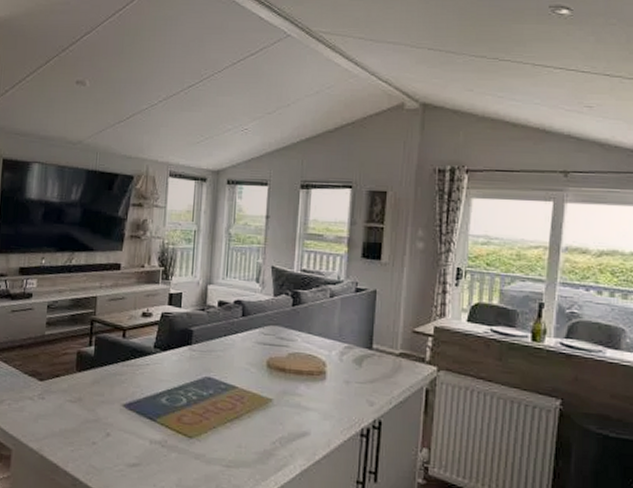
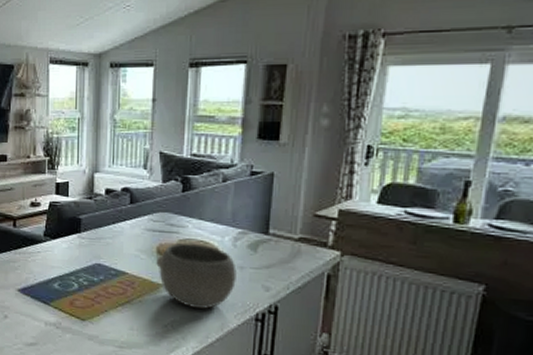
bowl: none [266,356,343,425] -> present [156,242,237,309]

